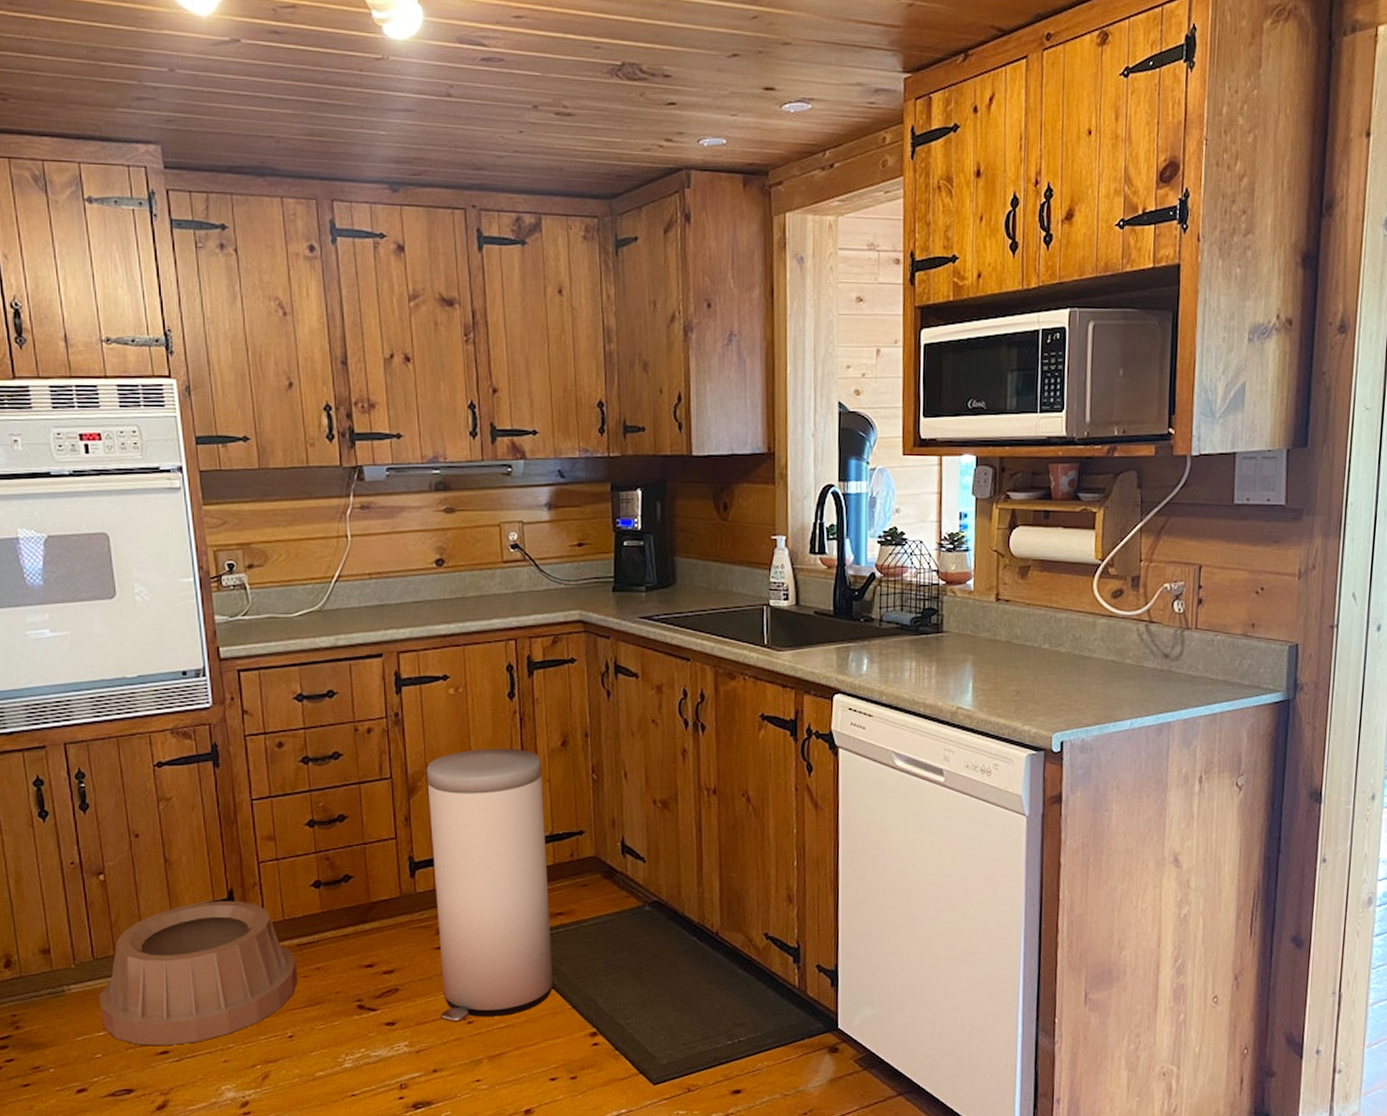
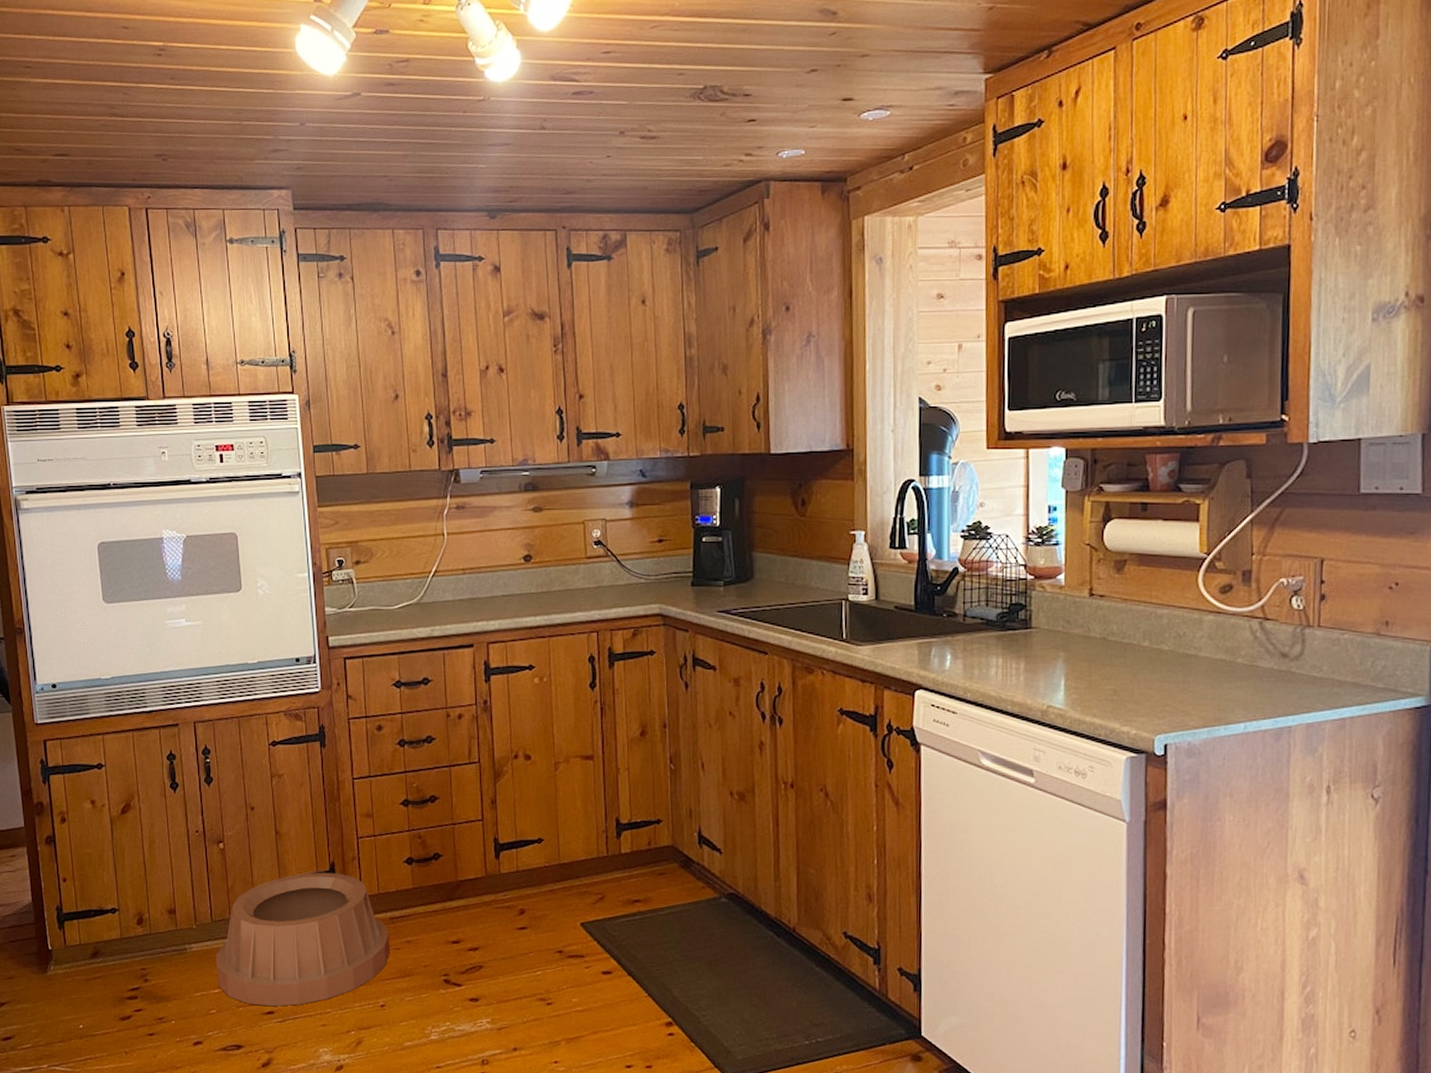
pedal bin: present [427,748,554,1022] -> none [512,736,631,1003]

